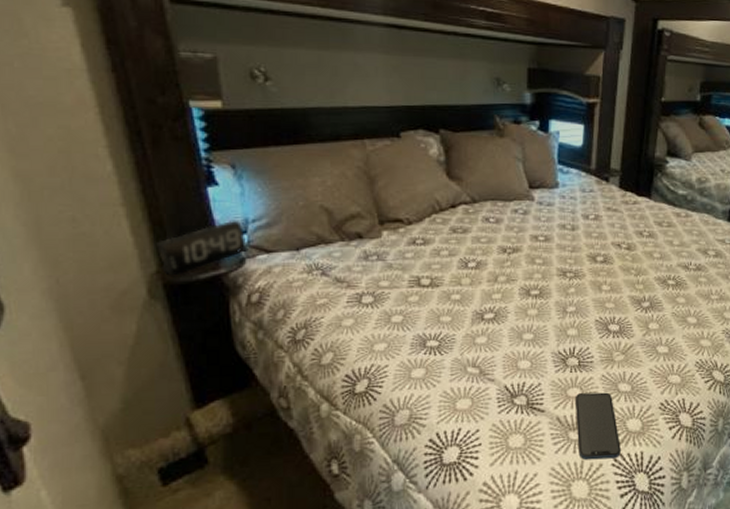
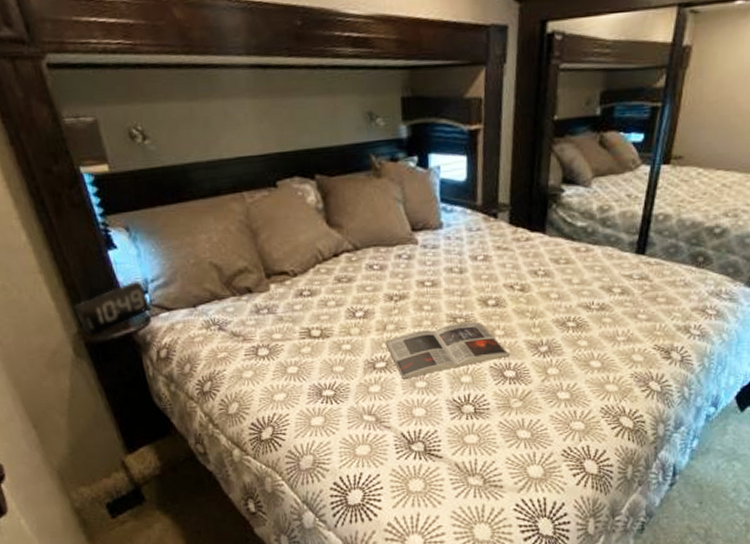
magazine: none [495,276,614,331] -> present [385,322,509,379]
smartphone: present [575,392,621,460] -> none [472,439,522,505]

